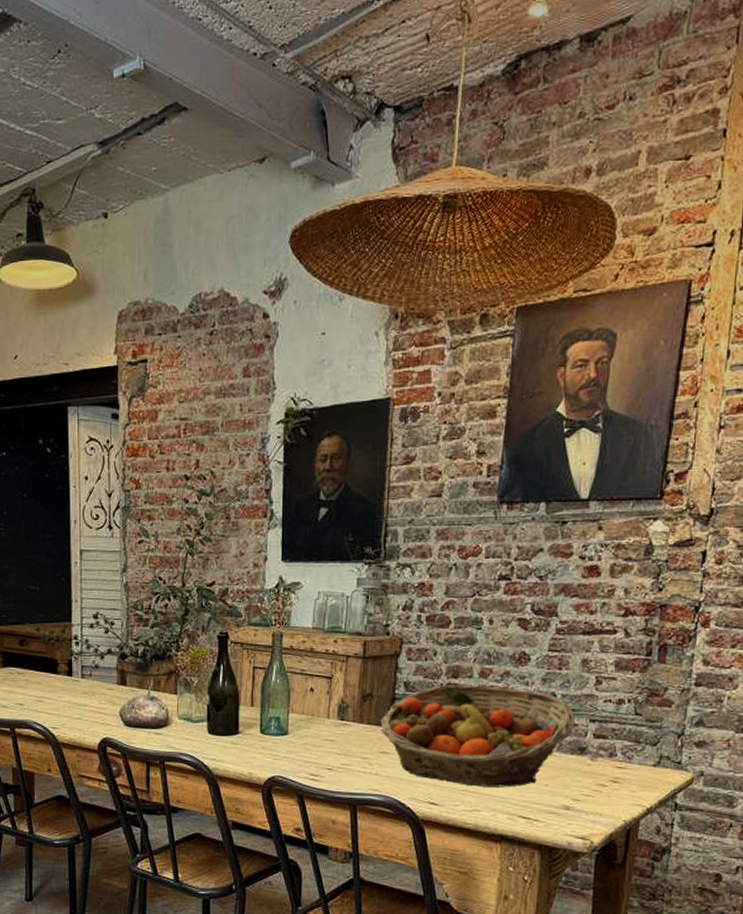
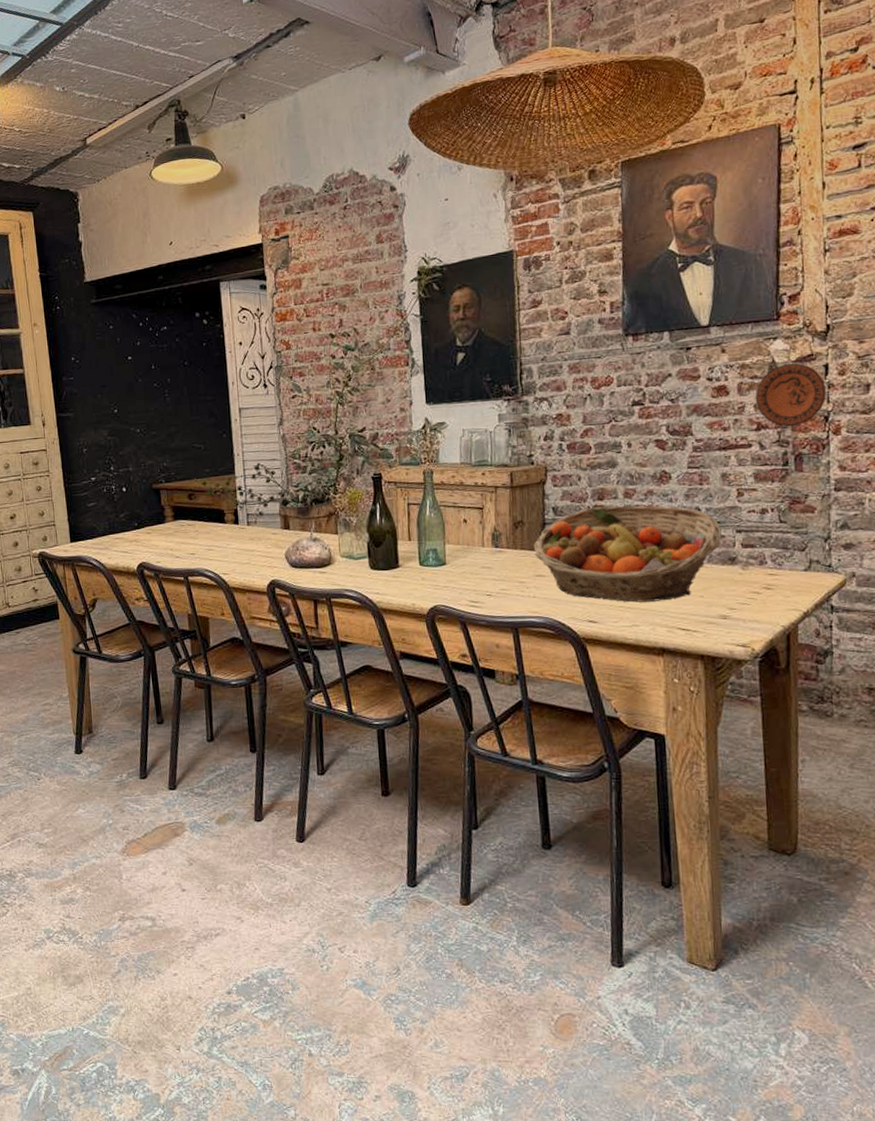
decorative plate: none [626,547,702,615] -> present [755,363,827,427]

